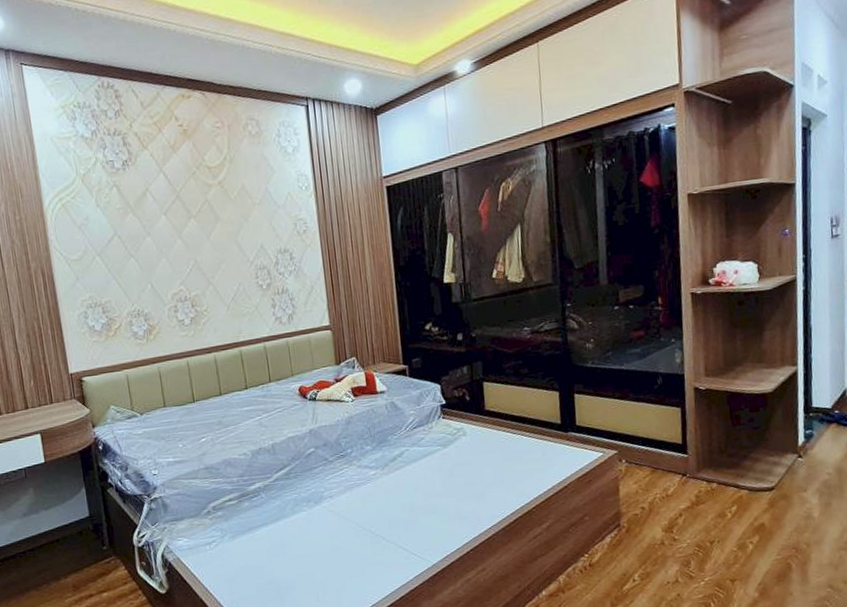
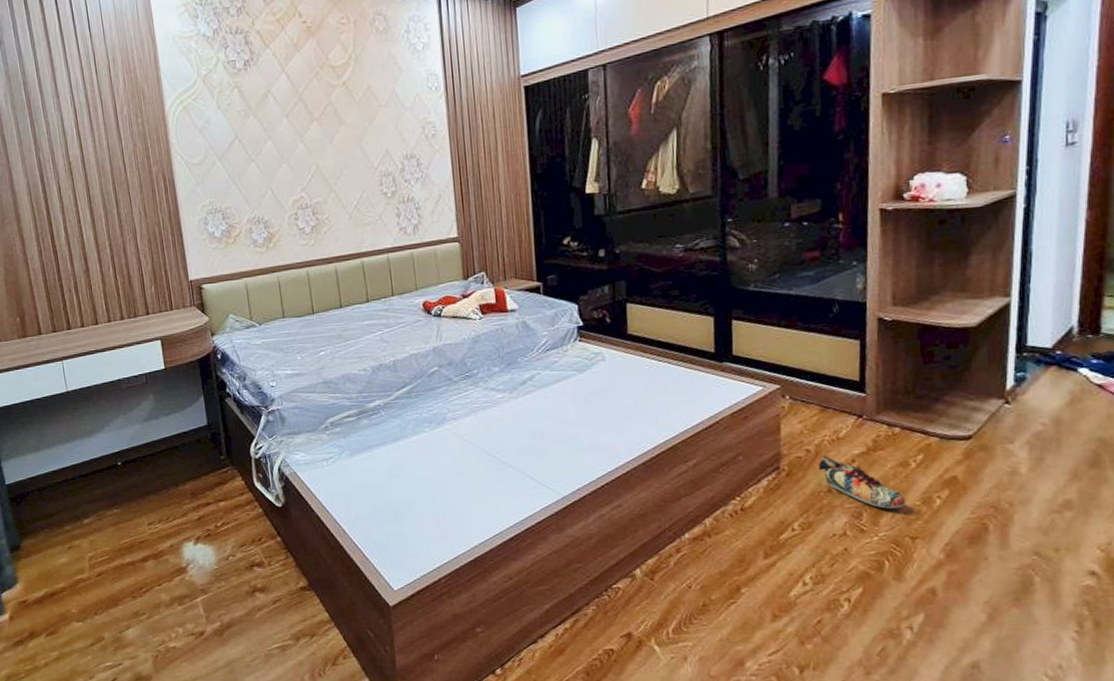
shoe: none [652,512,725,556] -> present [819,456,906,509]

